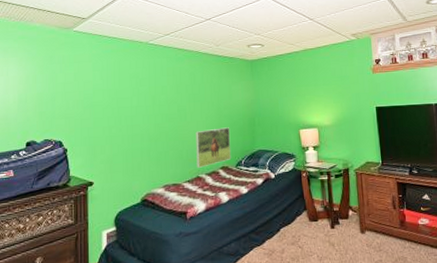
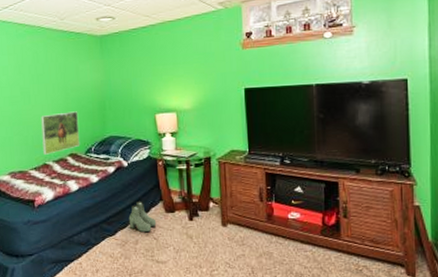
boots: none [275,211,302,242] -> present [128,202,157,233]

